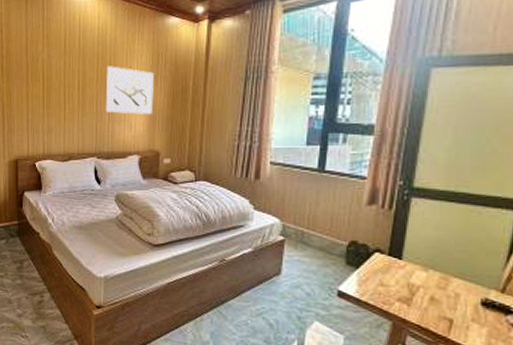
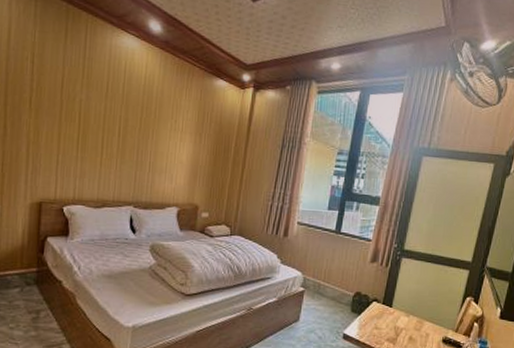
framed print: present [105,66,155,114] -> none [146,117,199,169]

